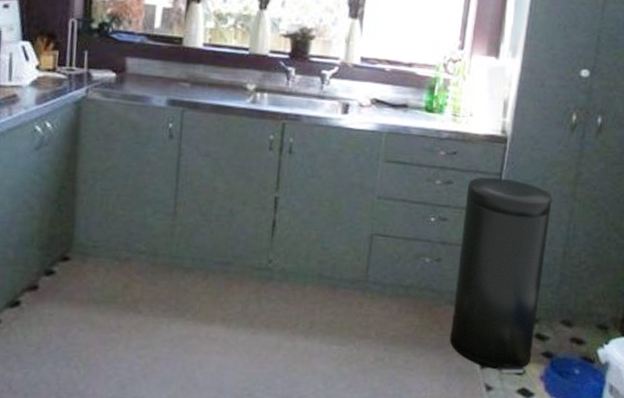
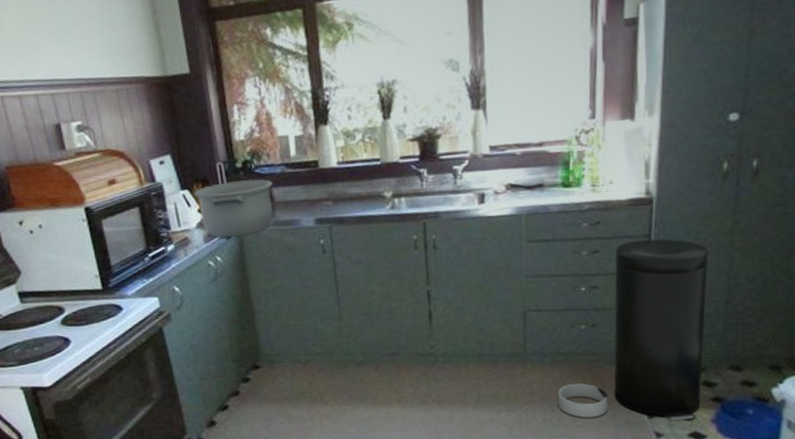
cooking pot: none [36,41,129,105] -> present [194,179,274,239]
pet bowl: none [393,321,444,362] -> present [558,383,608,419]

